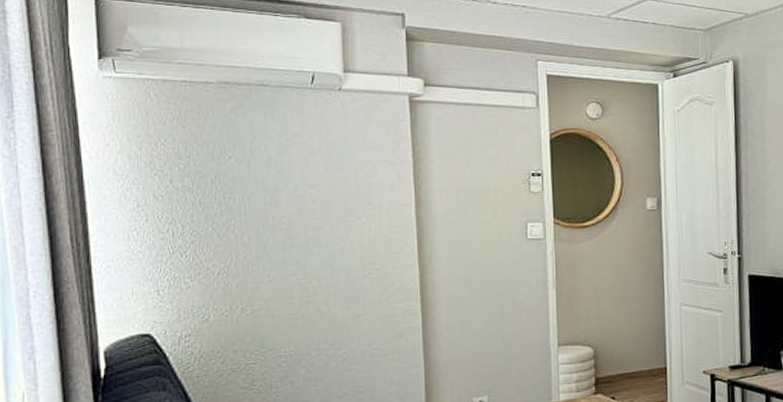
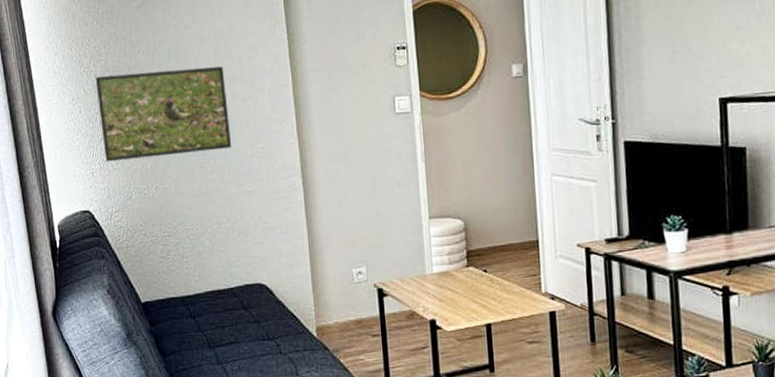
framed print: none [171,180,340,279] -> present [95,66,232,162]

